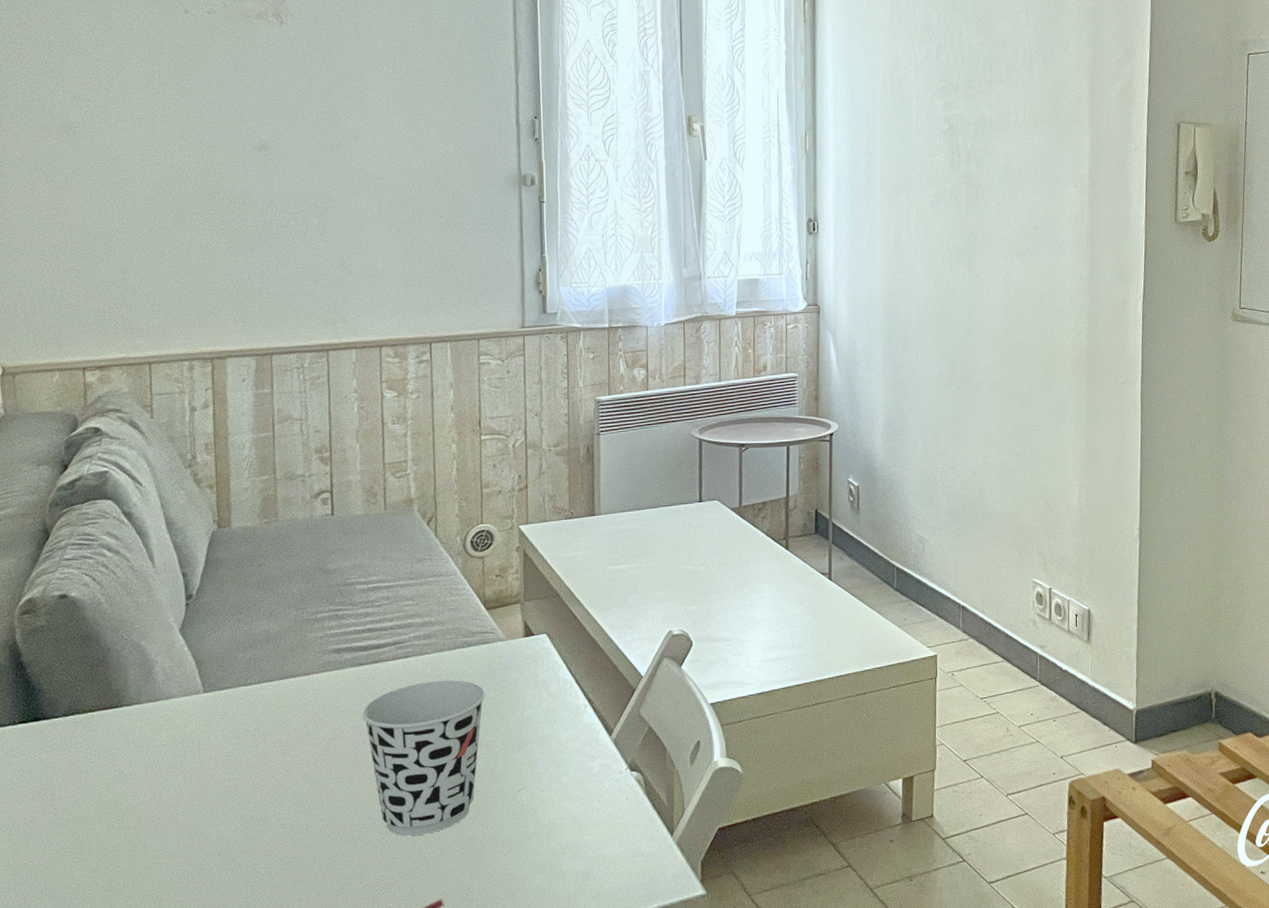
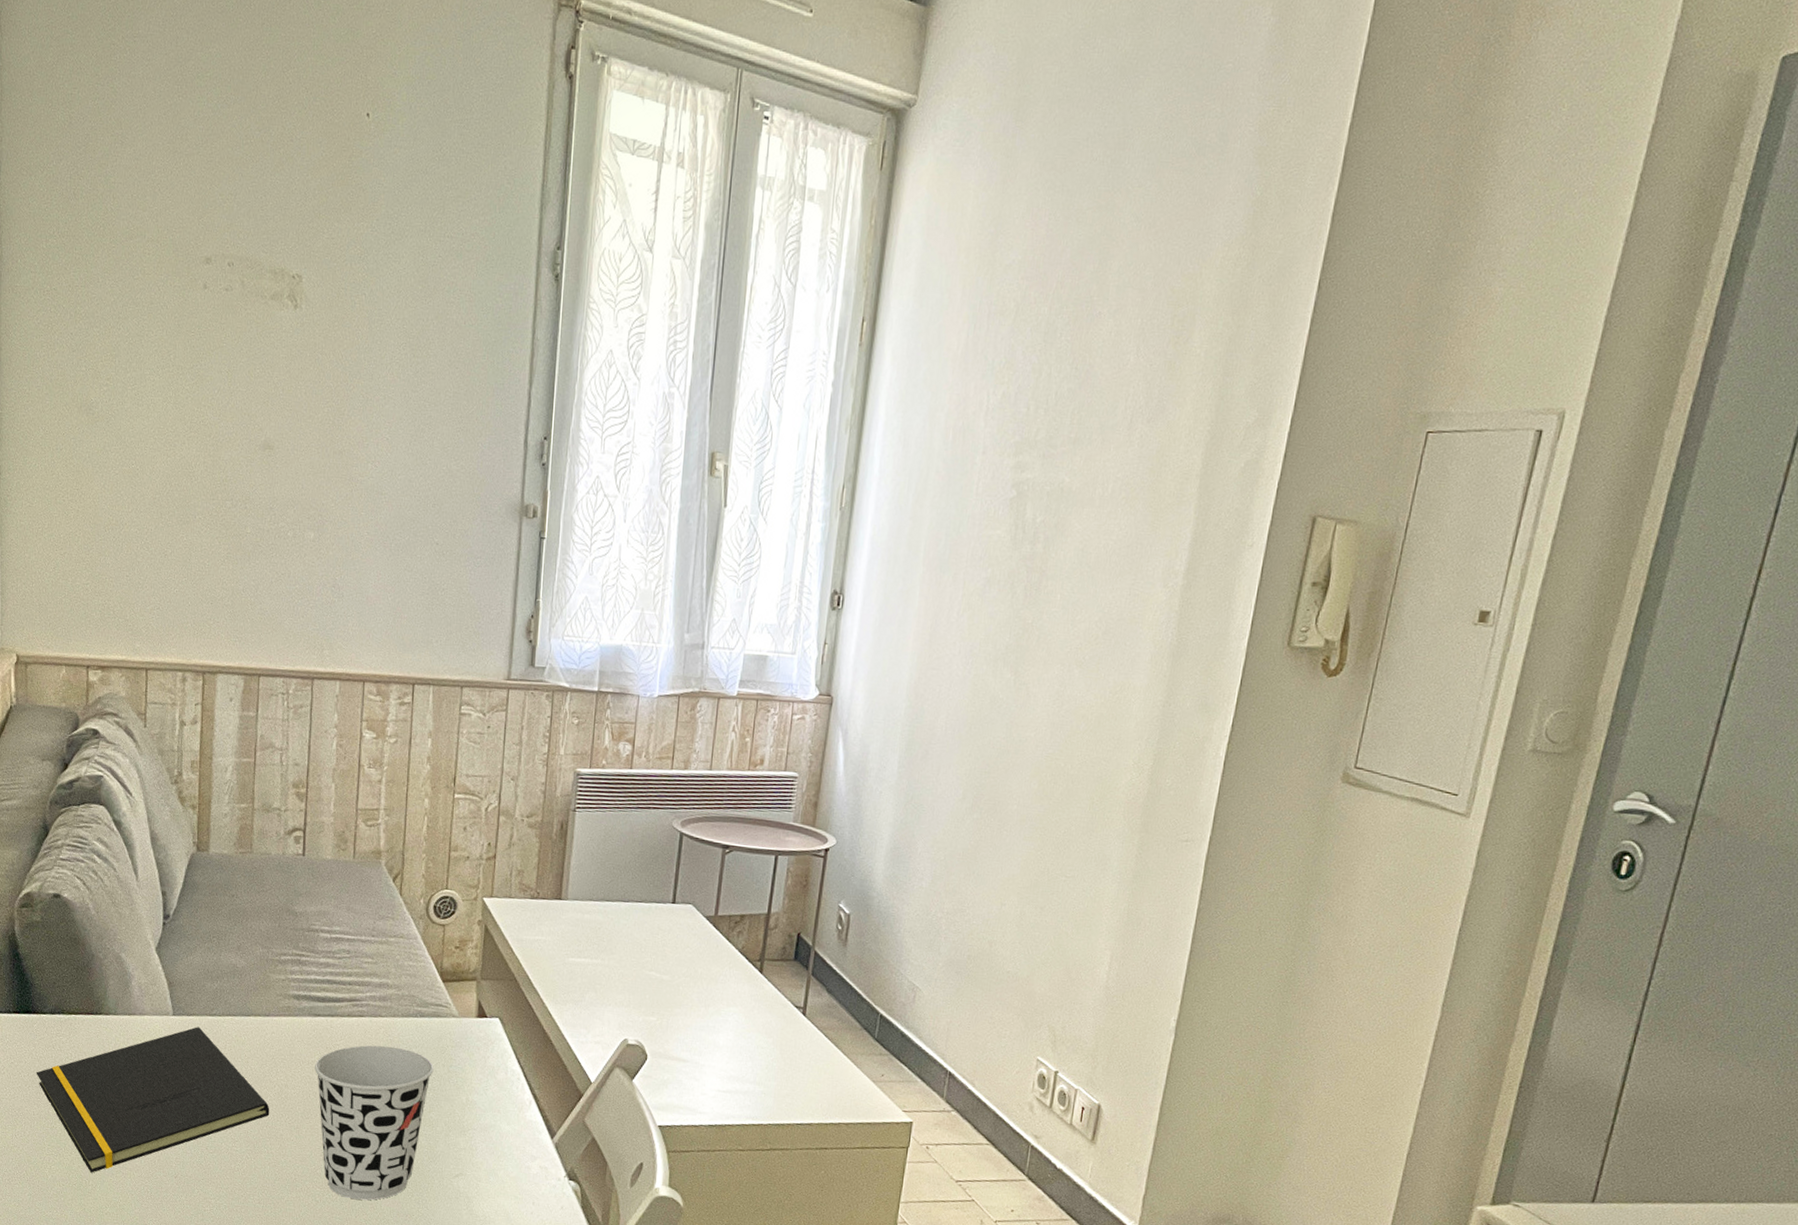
notepad: none [49,699,318,871] -> present [36,1027,270,1173]

